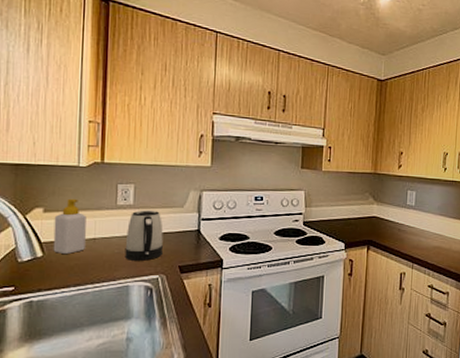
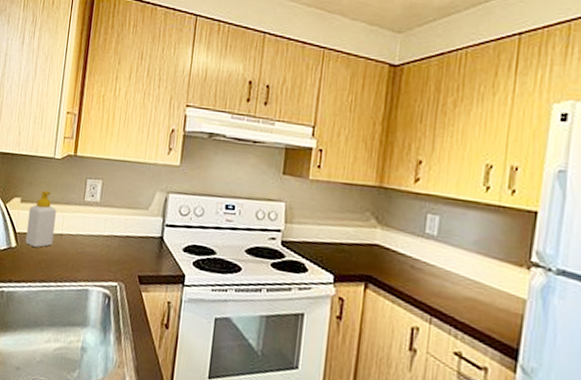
kettle: present [125,209,163,261] -> none [87,208,126,265]

